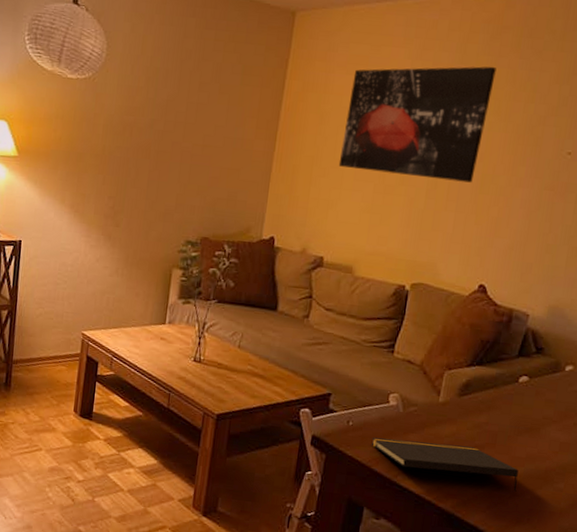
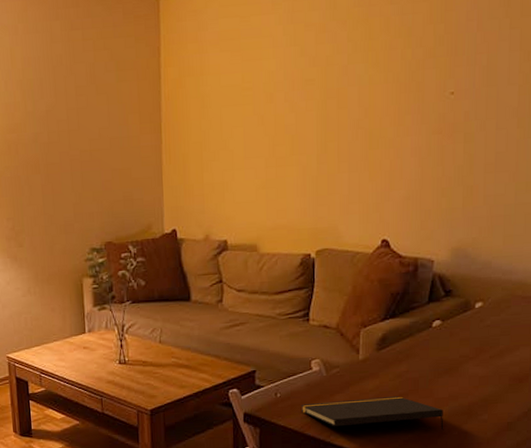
wall art: present [338,66,496,183] -> none [227,17,369,147]

